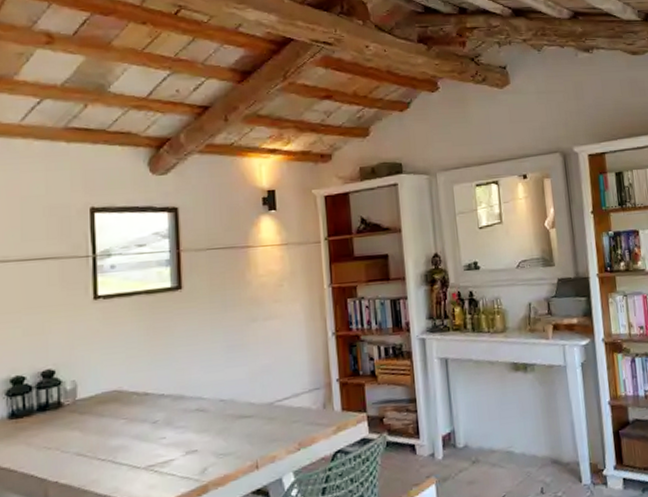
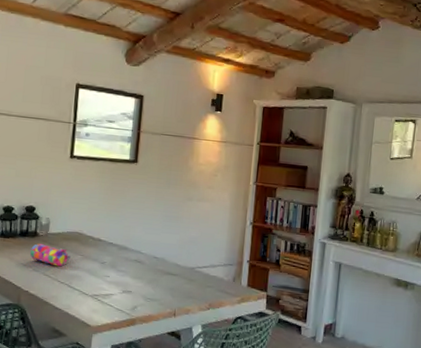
pencil case: none [53,415,110,441] -> present [29,243,70,267]

